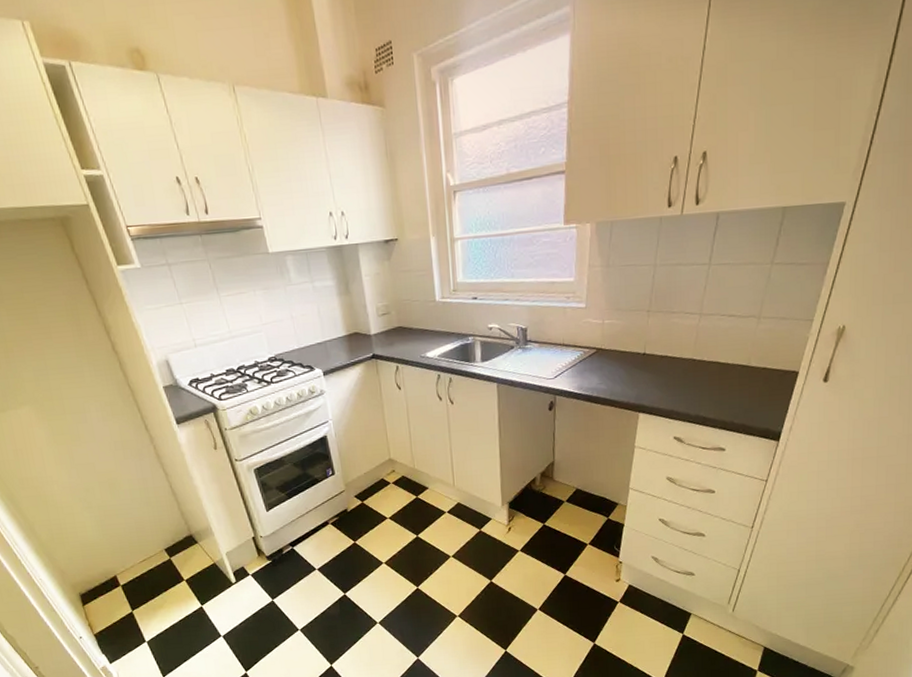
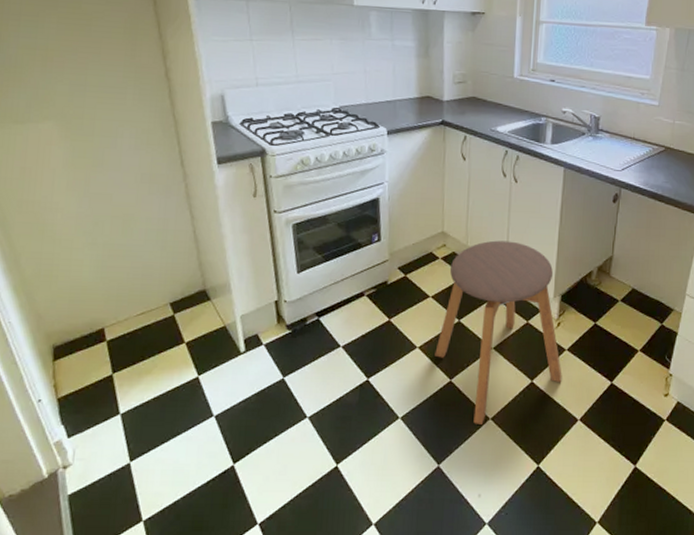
stool: none [400,459,519,622] -> present [435,240,562,424]

